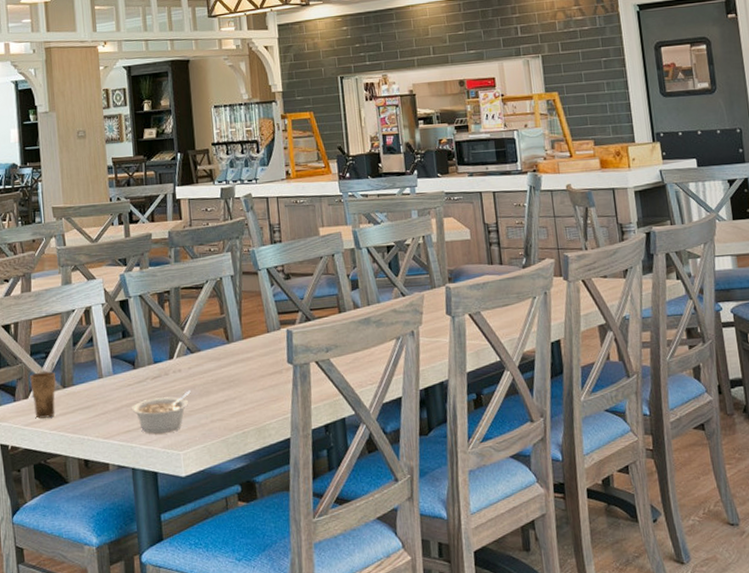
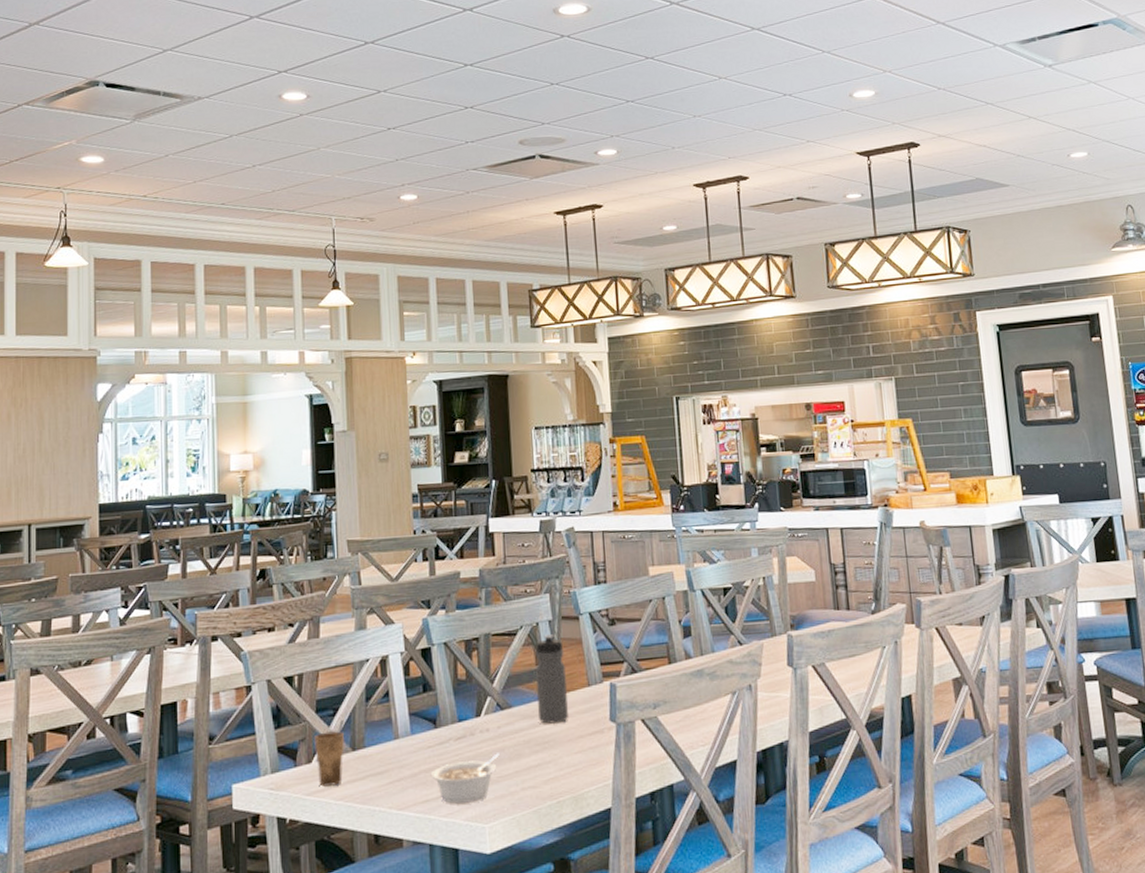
water bottle: none [220,287,251,366] -> present [535,634,569,725]

